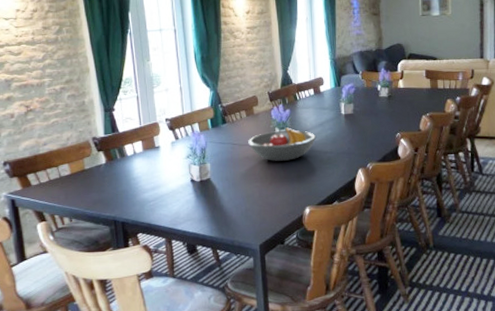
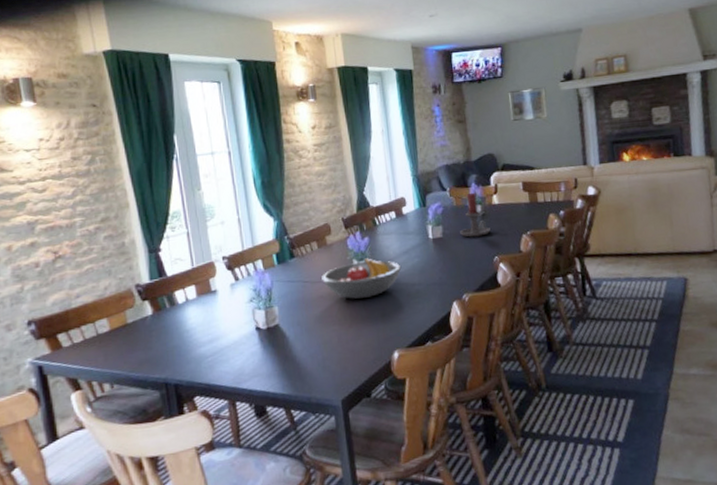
candle holder: none [368,76,395,115] -> present [460,192,491,238]

